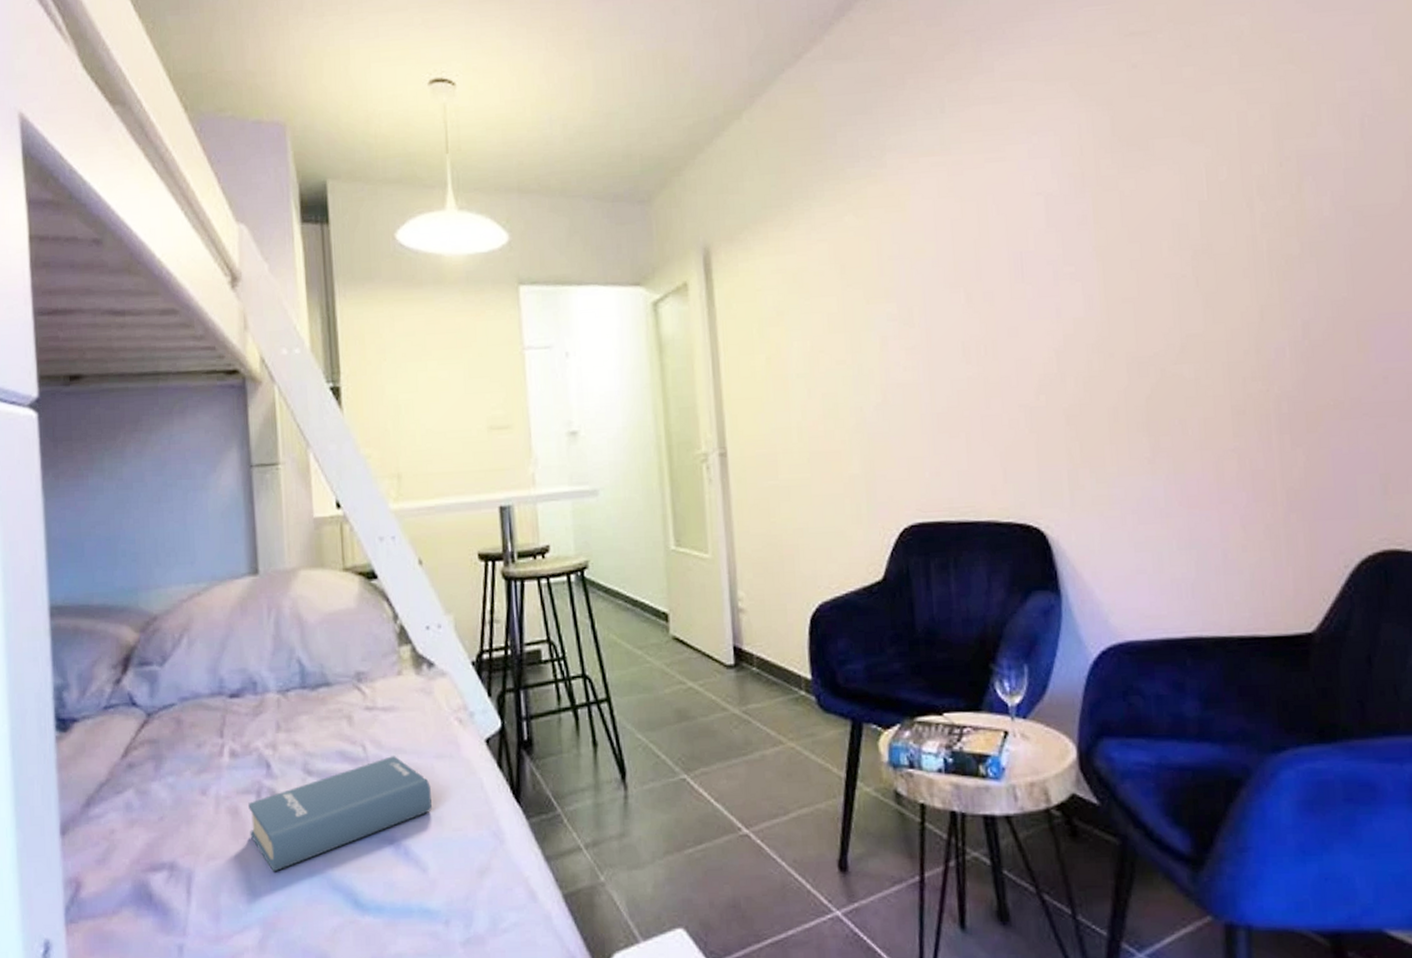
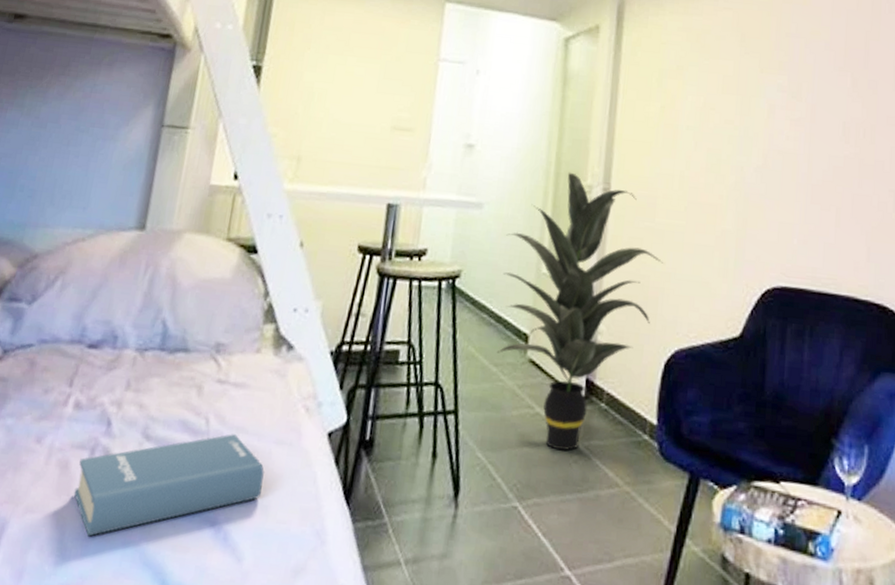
indoor plant: none [627,443,793,719] -> present [496,172,663,451]

